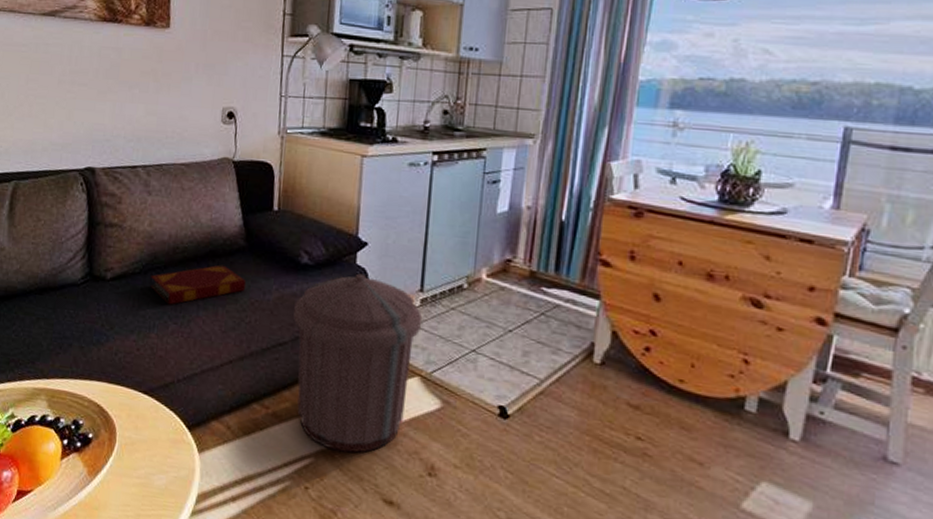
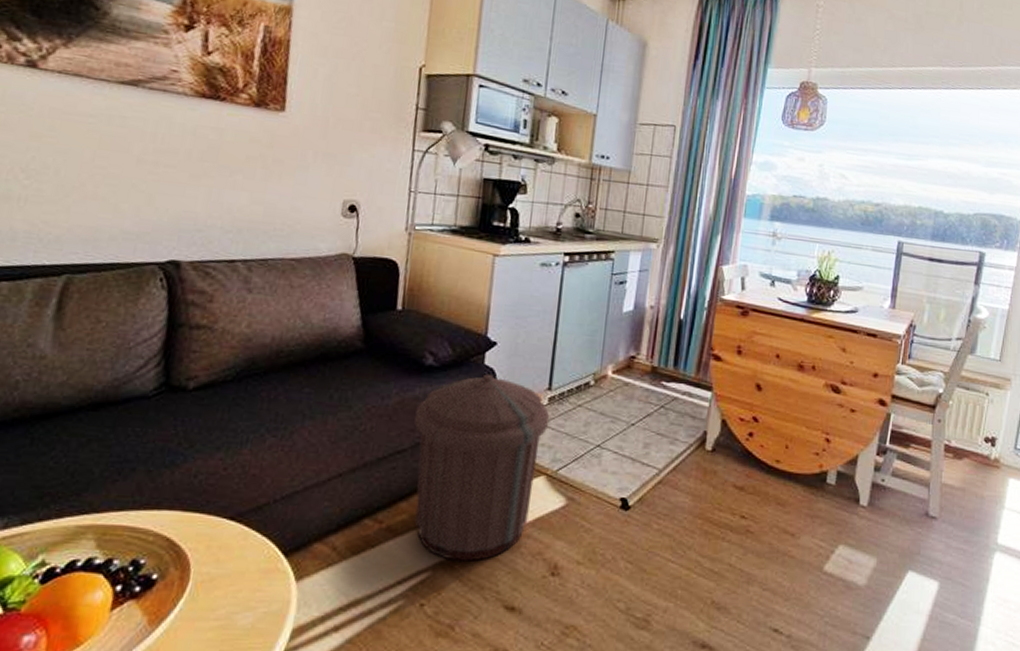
hardback book: present [150,264,246,305] -> none [245,369,363,416]

